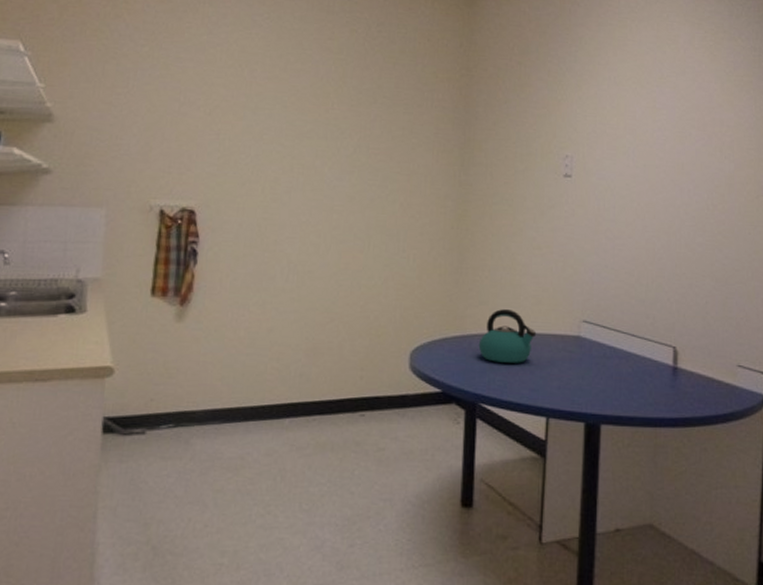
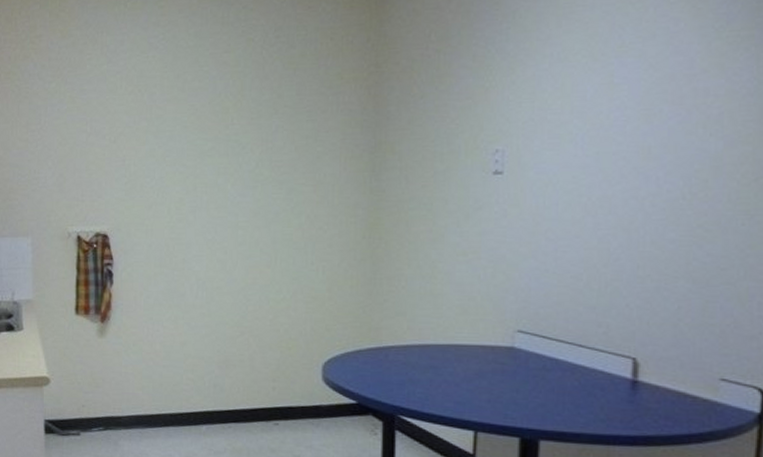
kettle: present [478,309,537,363] -> none [396,320,462,376]

